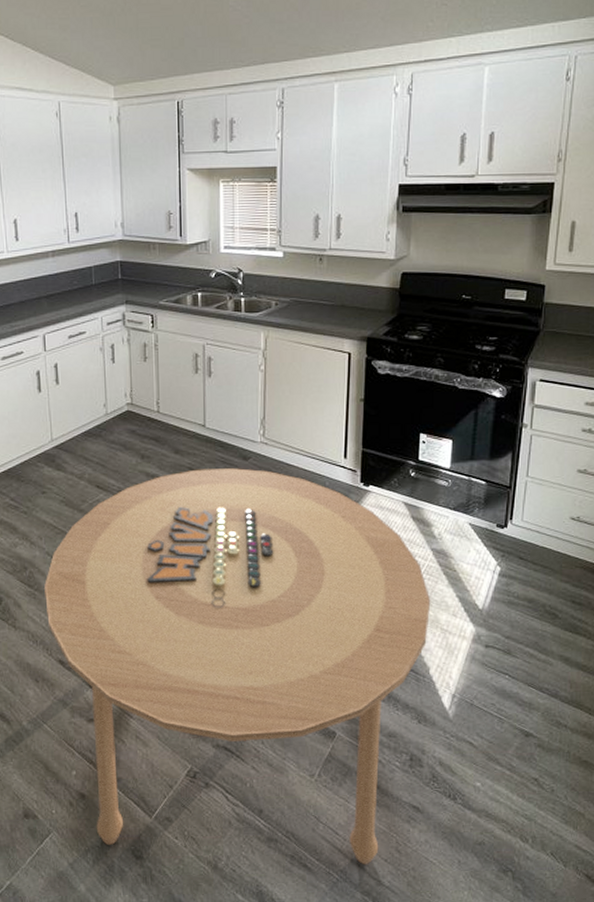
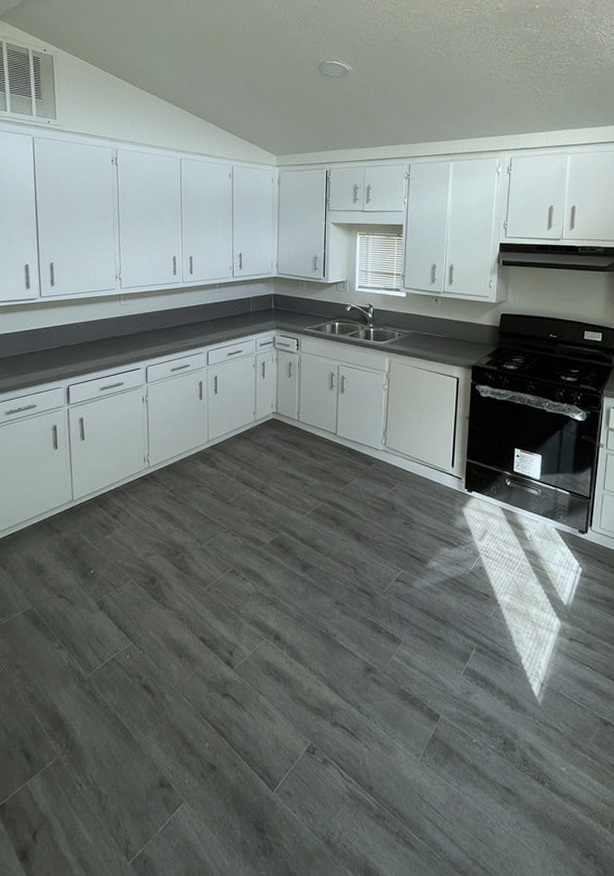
dining table: present [44,468,431,865] -> none [193,471,523,845]

